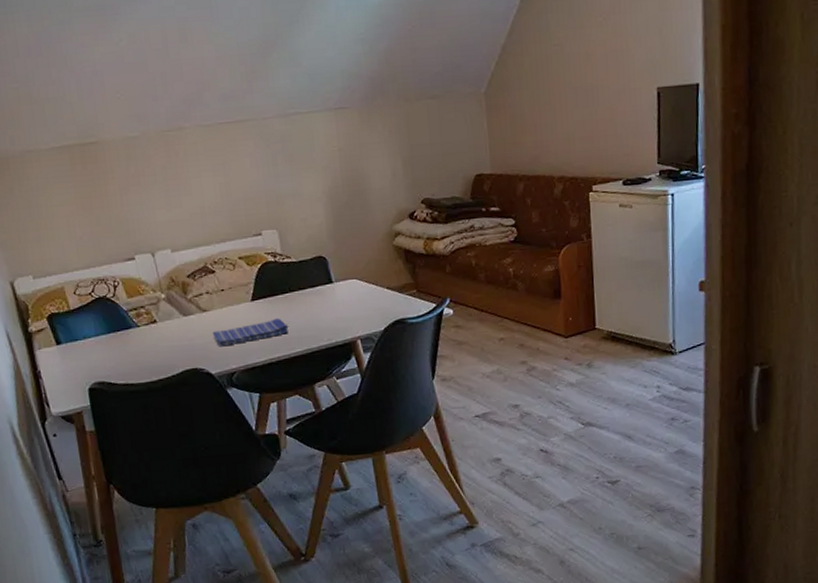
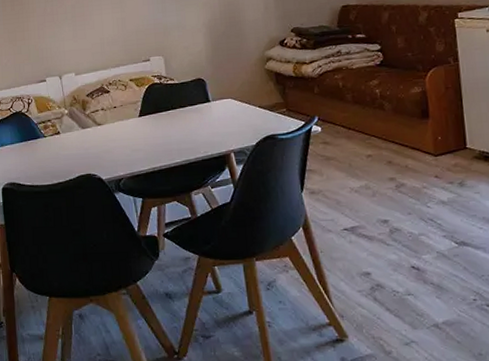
dish towel: present [212,317,289,347] -> none [105,131,170,156]

